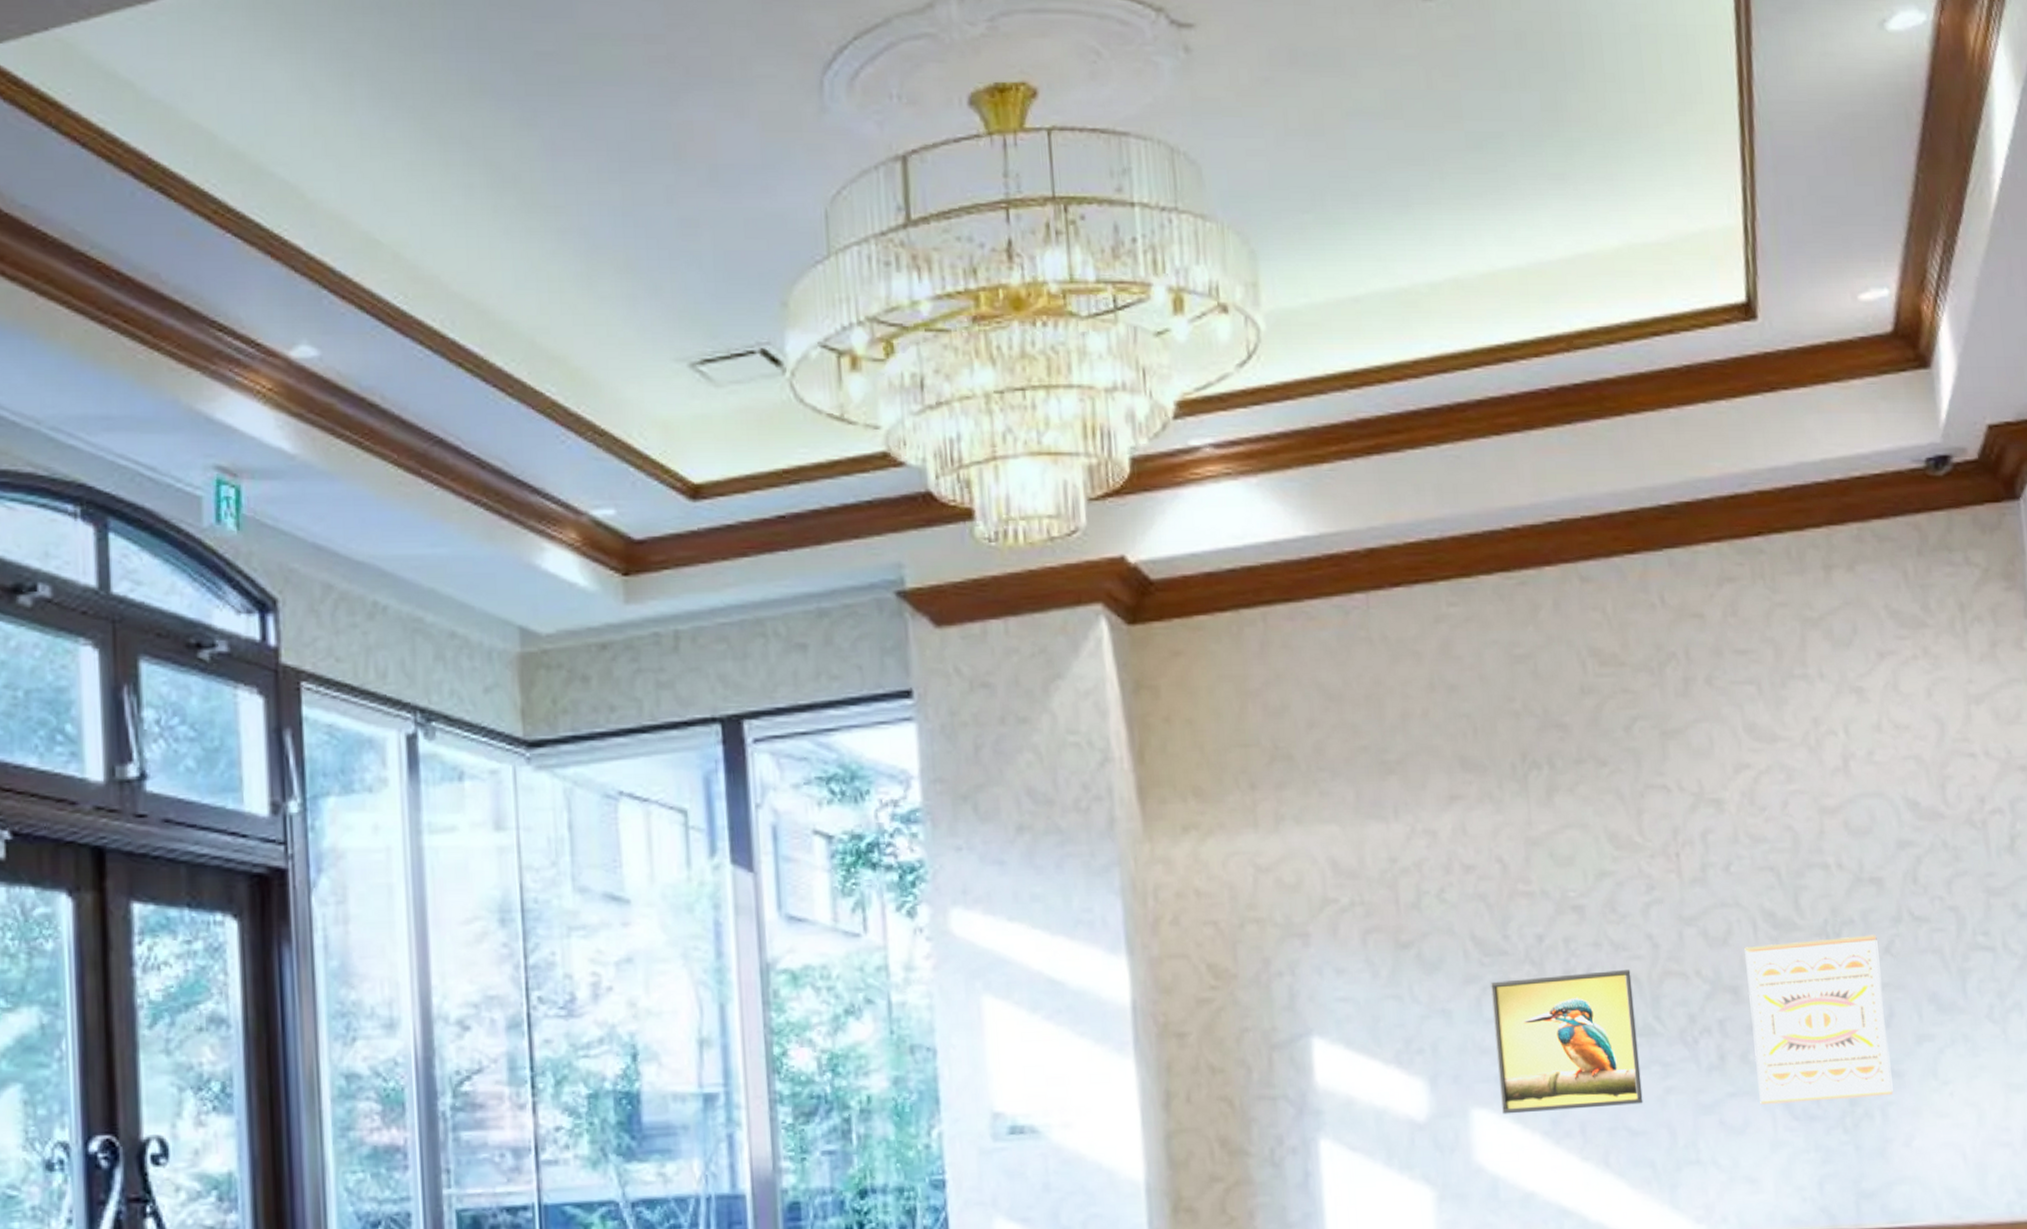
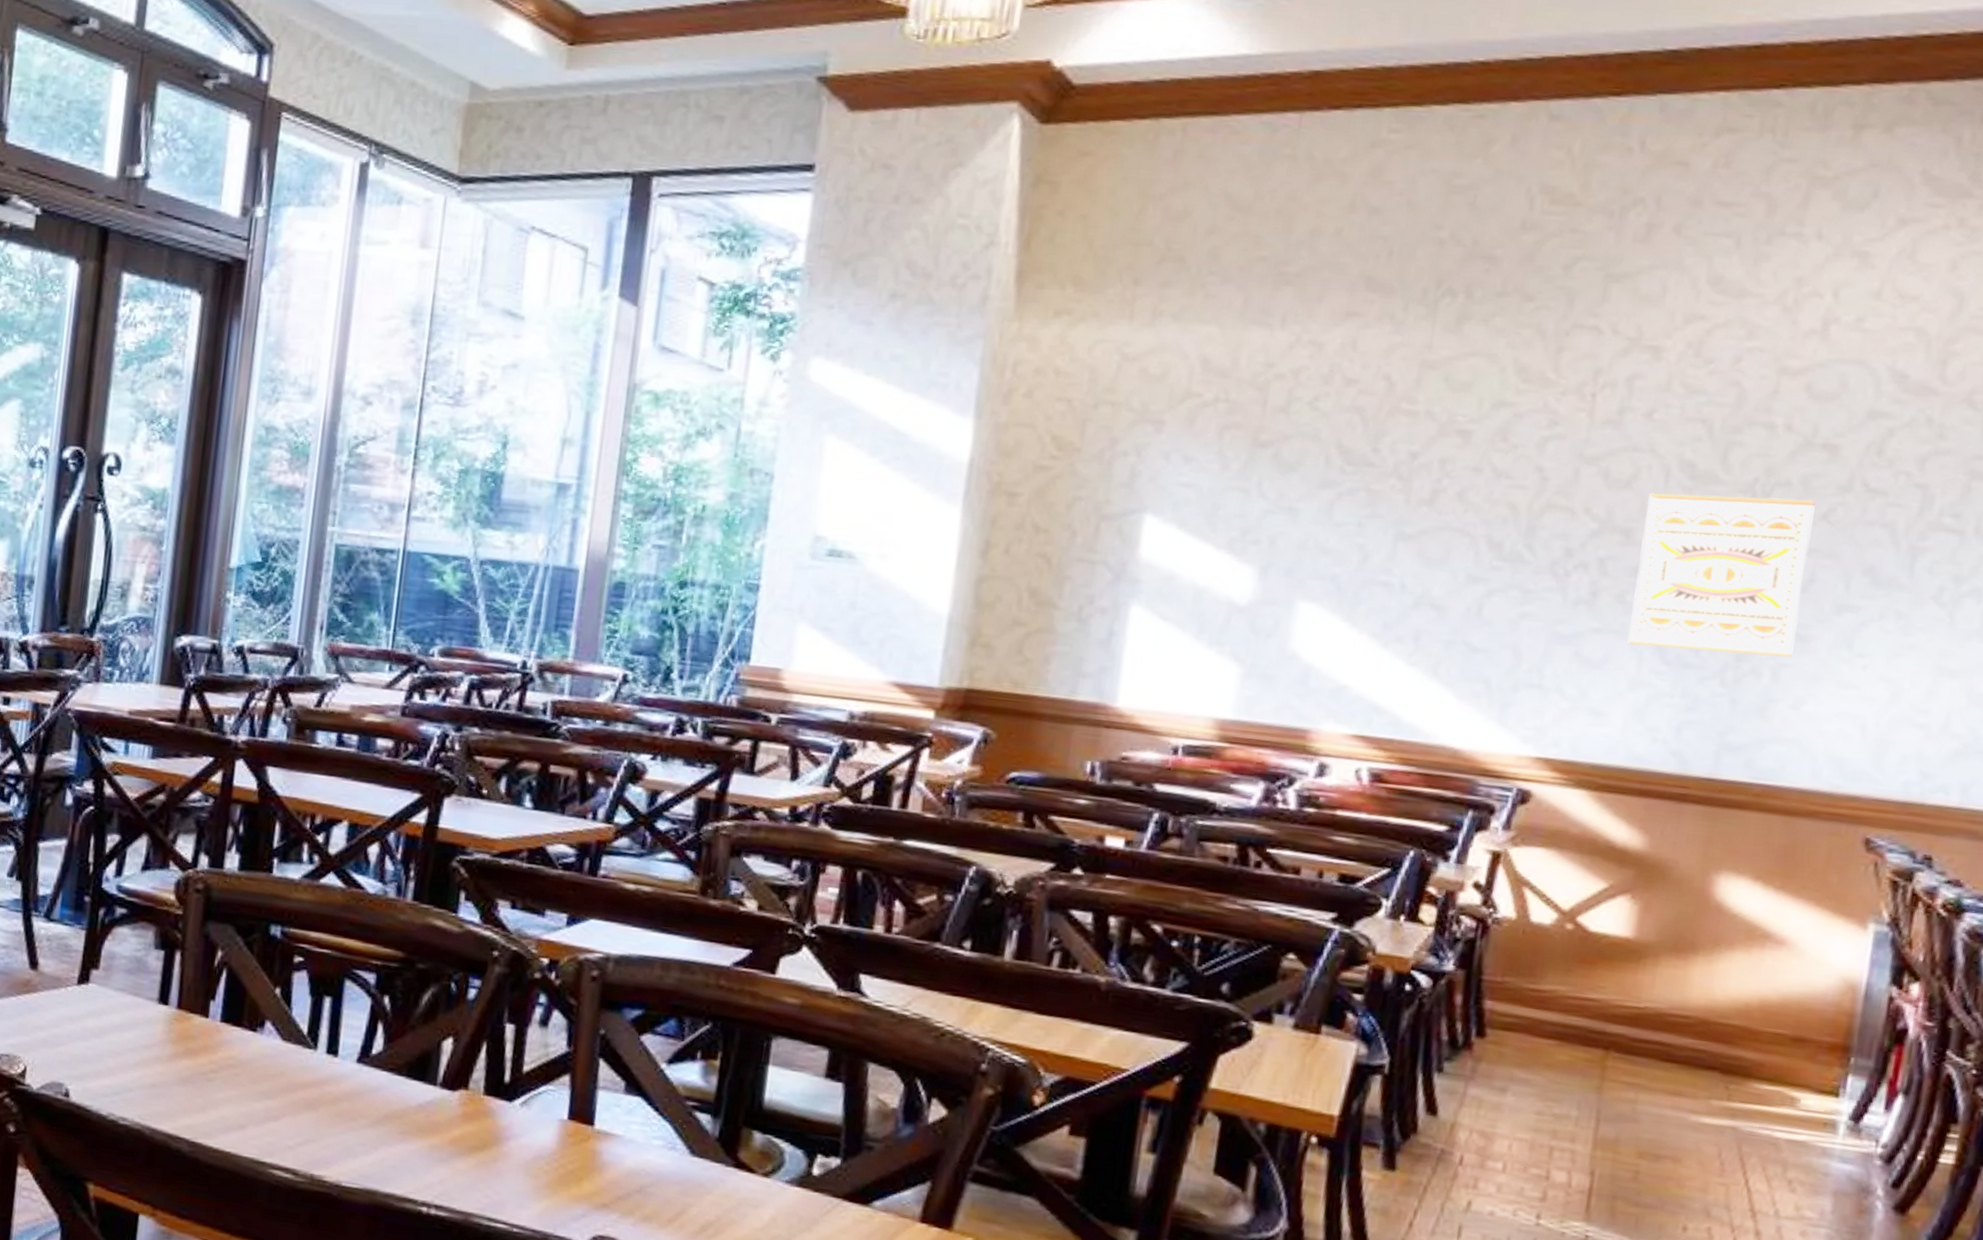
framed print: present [1490,970,1643,1115] -> none [1331,489,1510,624]

